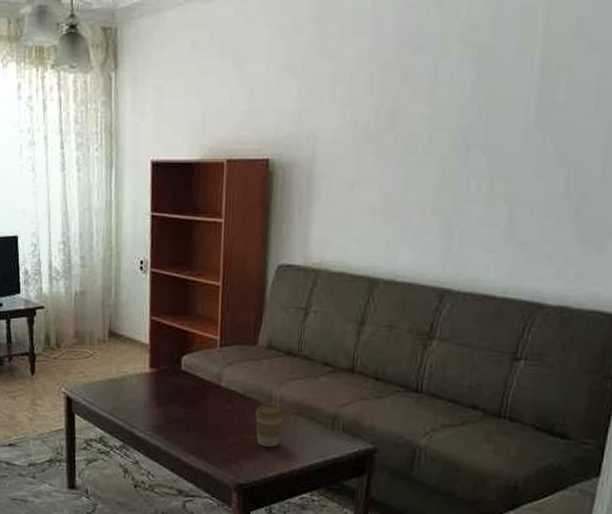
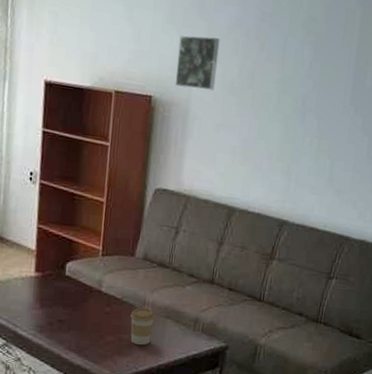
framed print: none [295,78,350,143] -> present [175,35,220,90]

